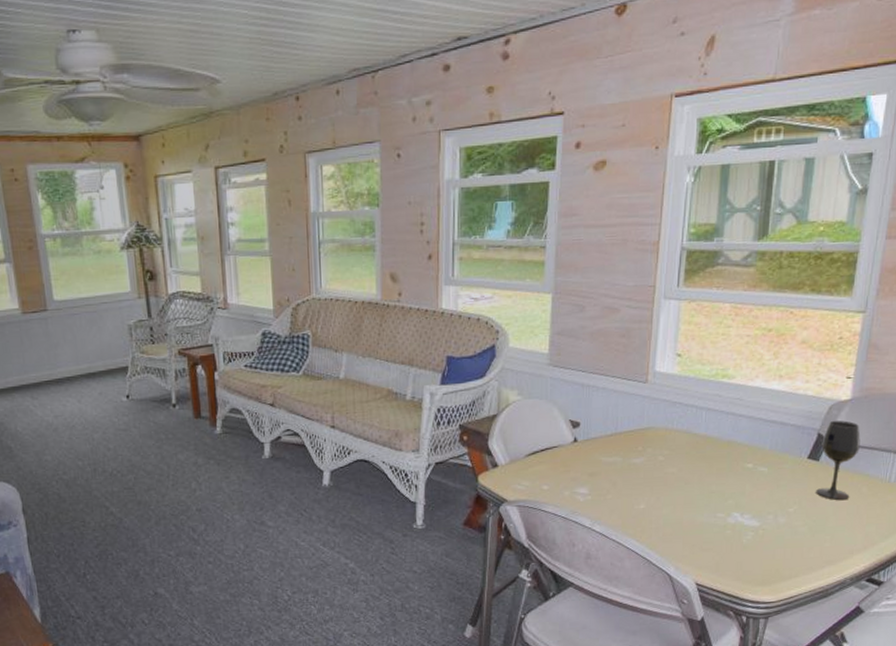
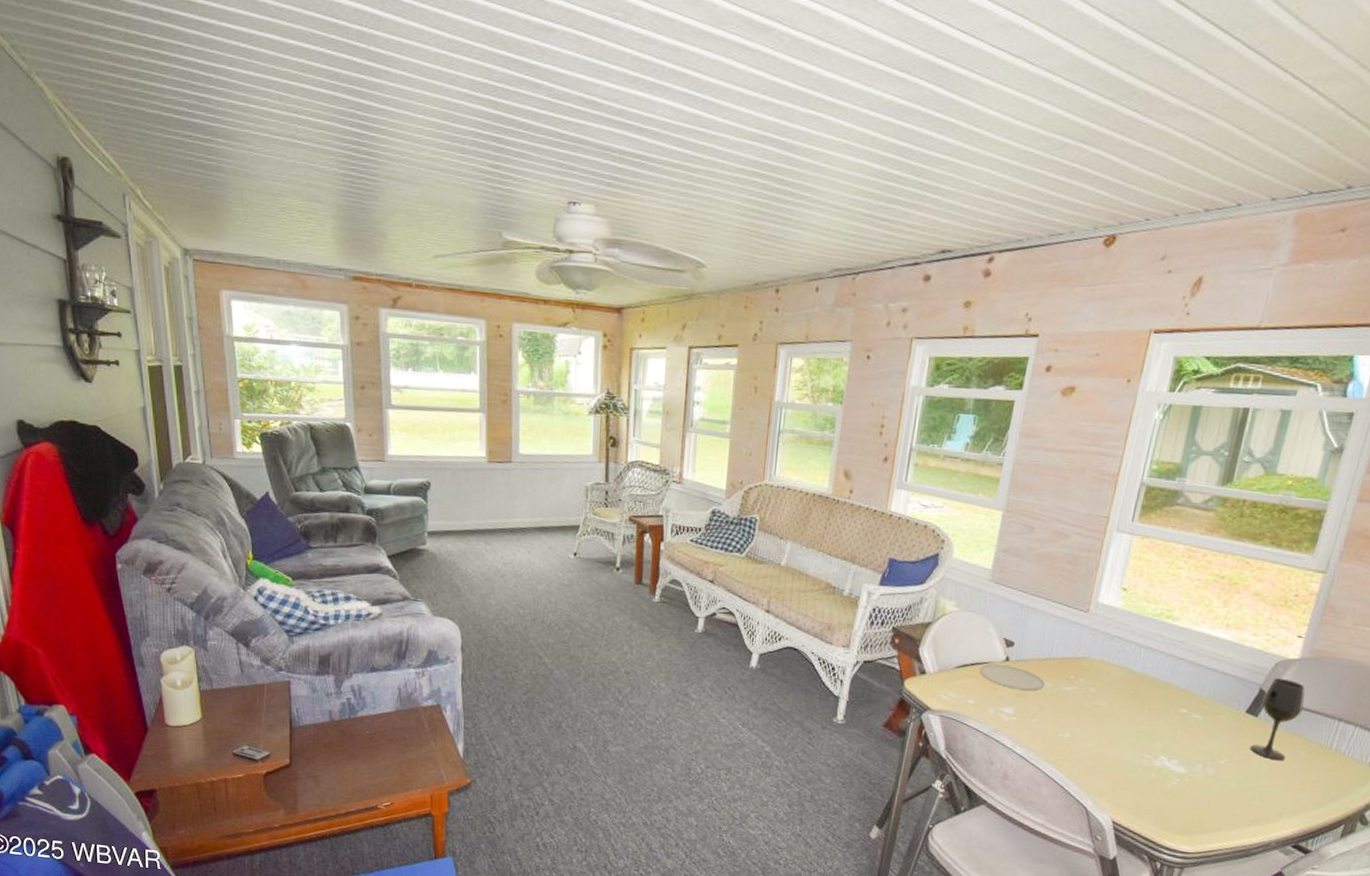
plate: none [549,446,615,469] -> present [979,664,1045,691]

